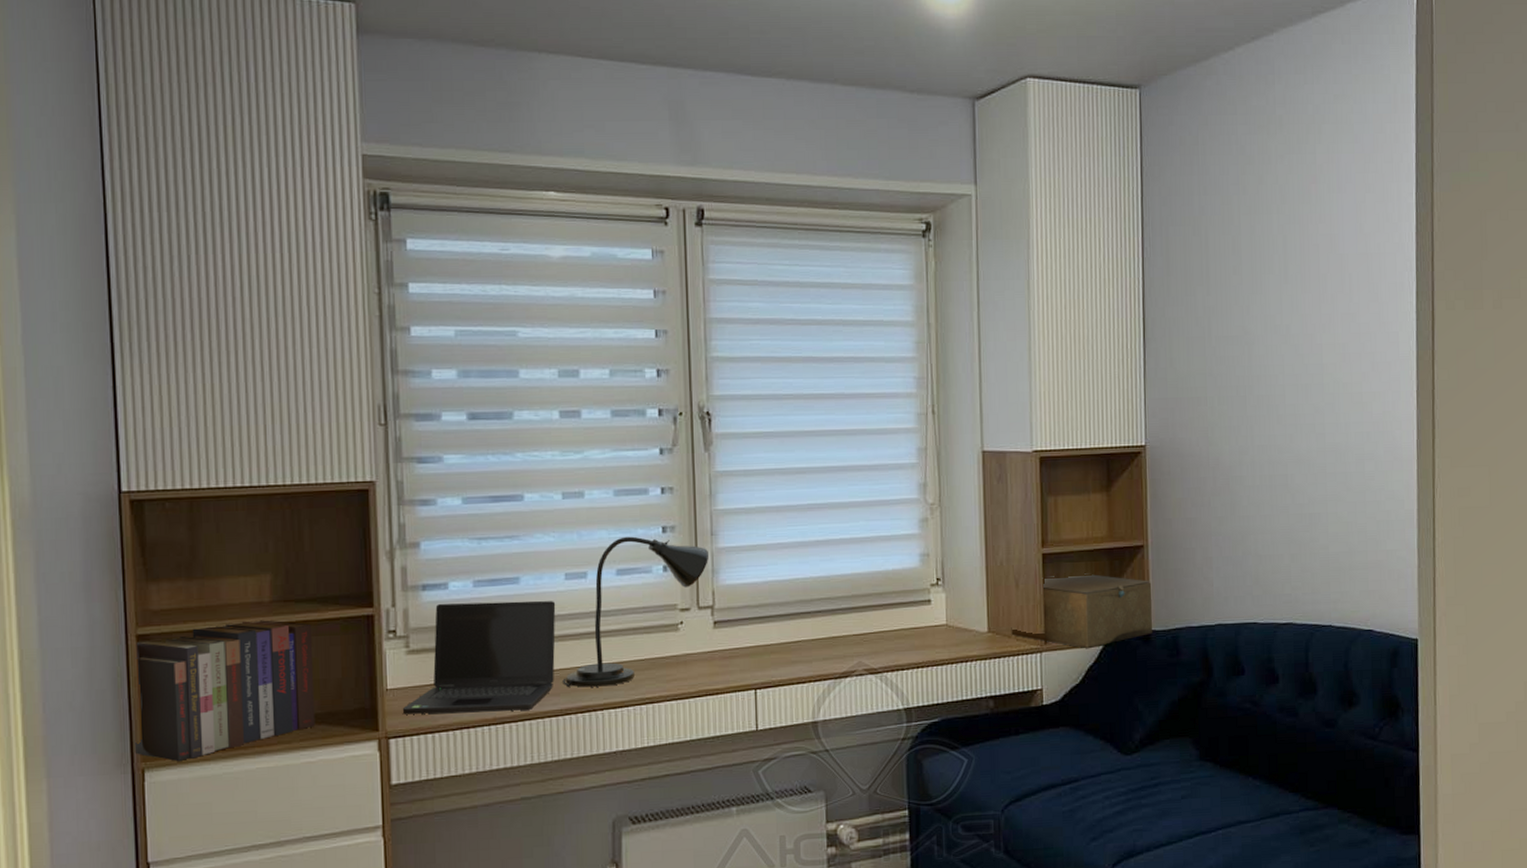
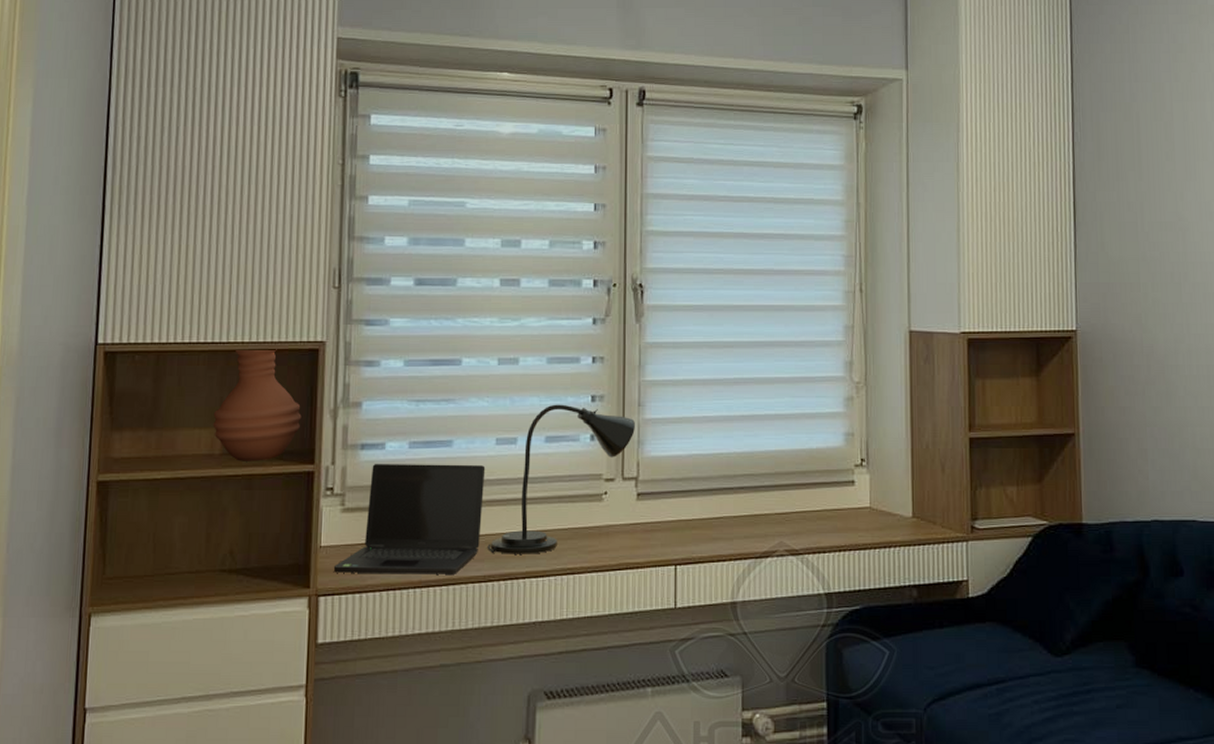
books: present [135,620,316,761] -> none [85,472,255,607]
vase: none [258,491,356,608] -> present [213,349,302,461]
decorative box: present [1011,573,1153,648] -> none [936,460,1085,539]

